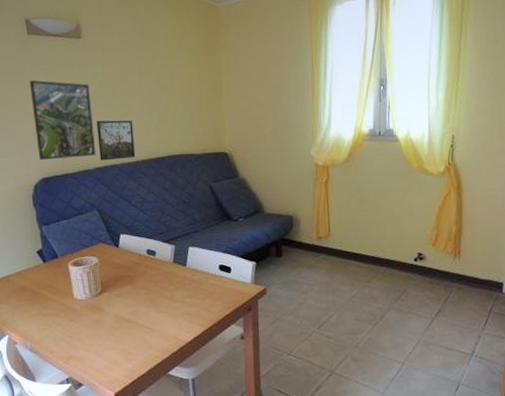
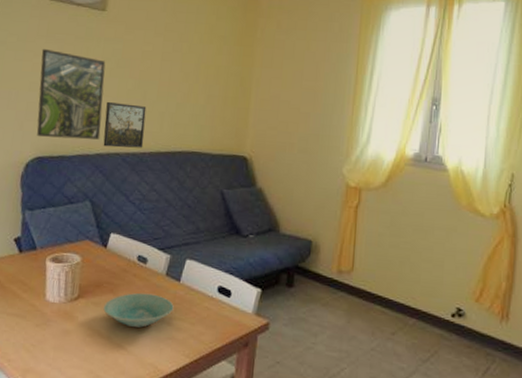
bowl: none [125,279,185,309] -> present [103,292,174,328]

